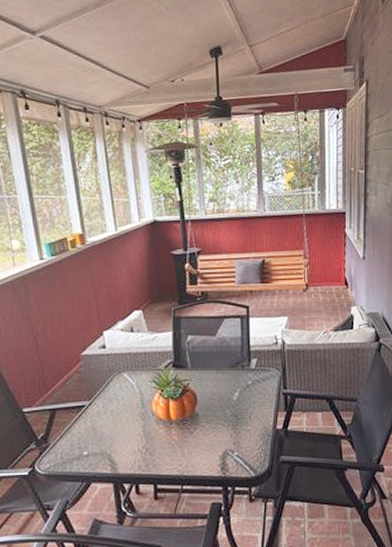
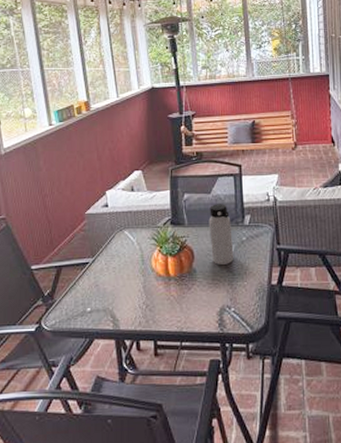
water bottle: none [213,346,239,409] -> present [208,204,234,265]

